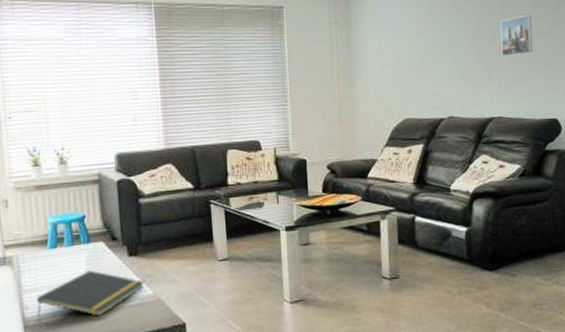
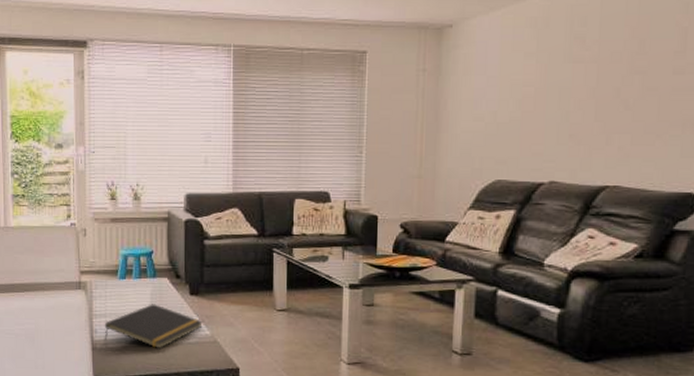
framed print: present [500,14,533,58] -> none [626,66,671,117]

